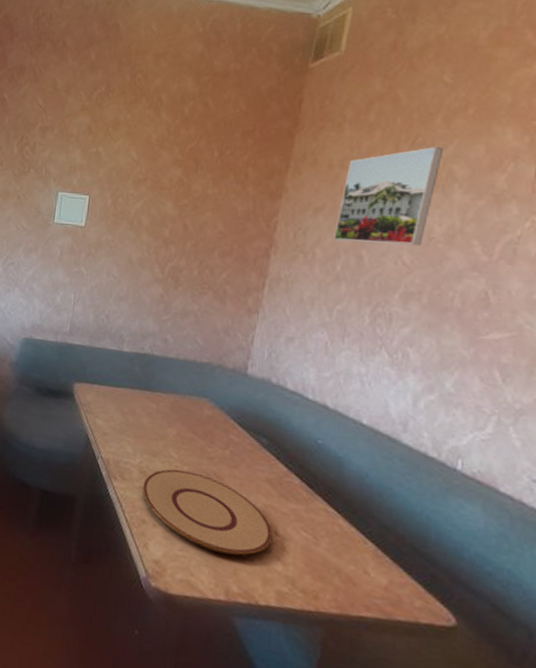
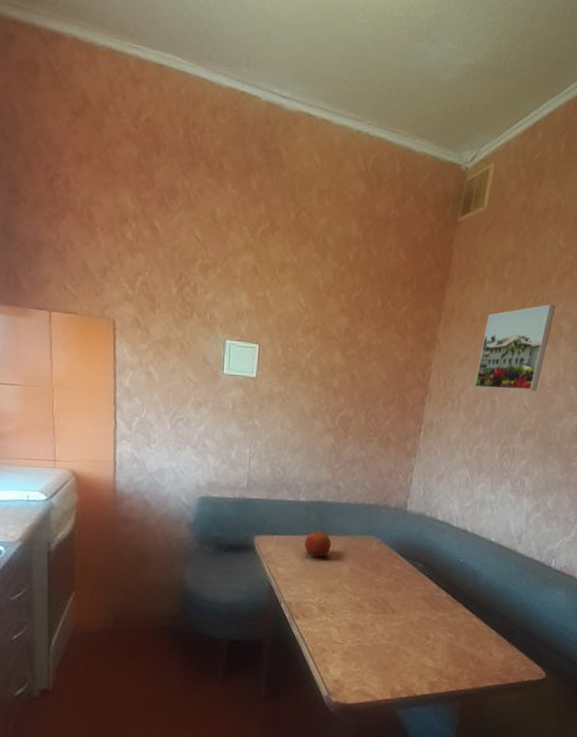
fruit: none [126,384,157,415] -> present [304,530,332,558]
plate: present [142,469,273,556] -> none [322,600,427,662]

